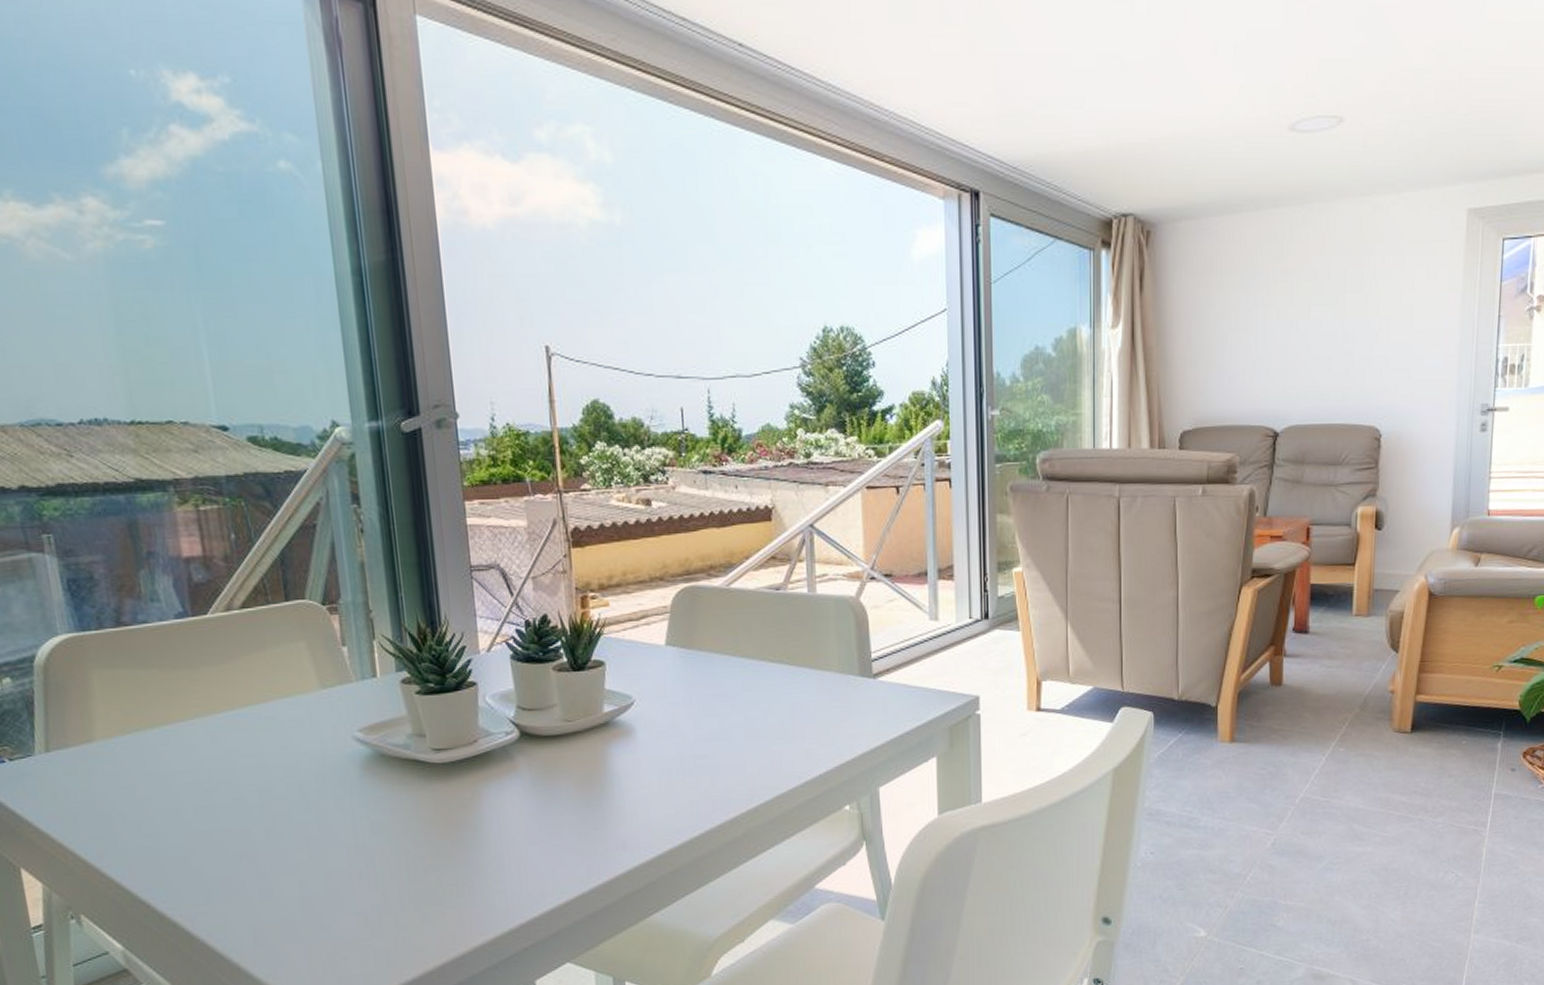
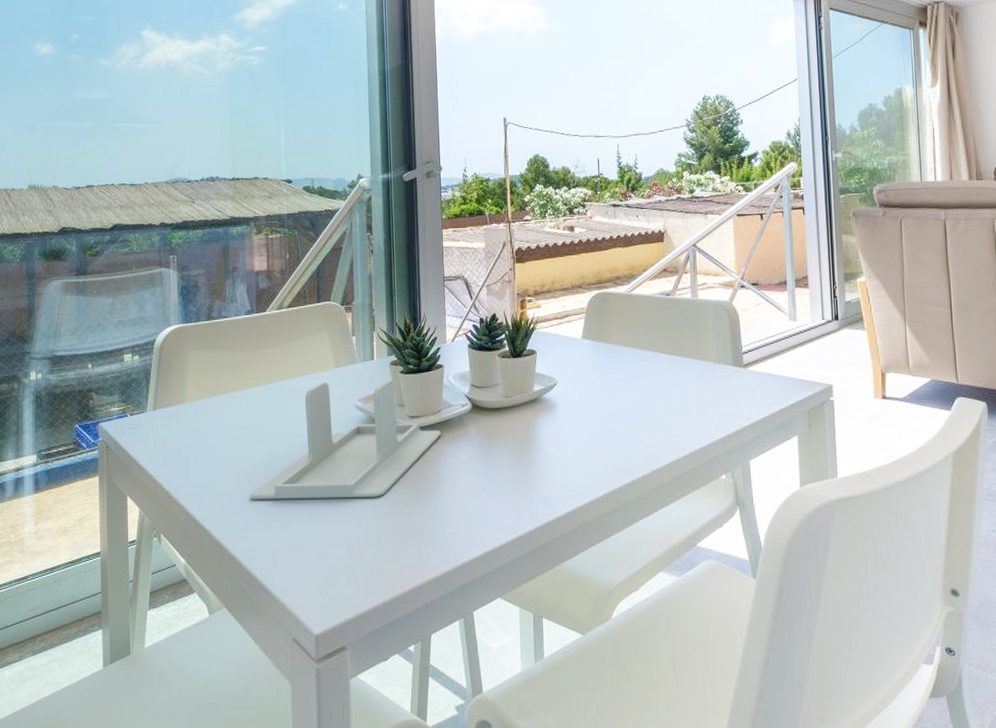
napkin holder: none [209,703,480,864] -> present [249,380,442,499]

